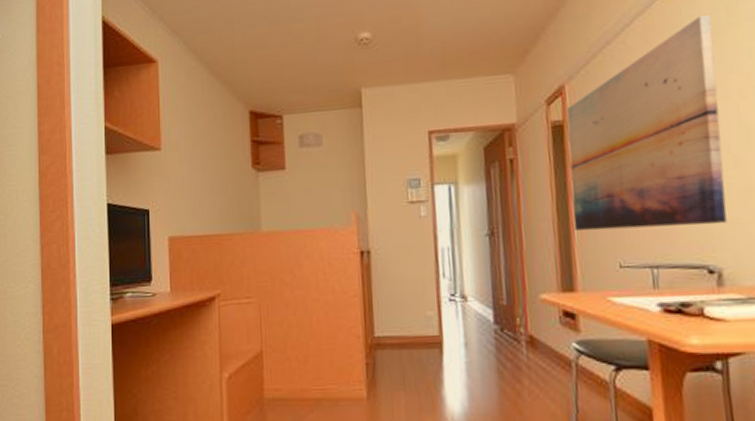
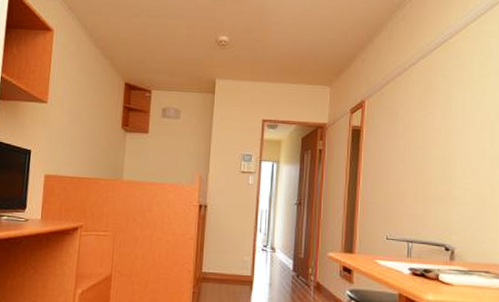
wall art: present [566,14,727,232] -> none [358,65,470,216]

